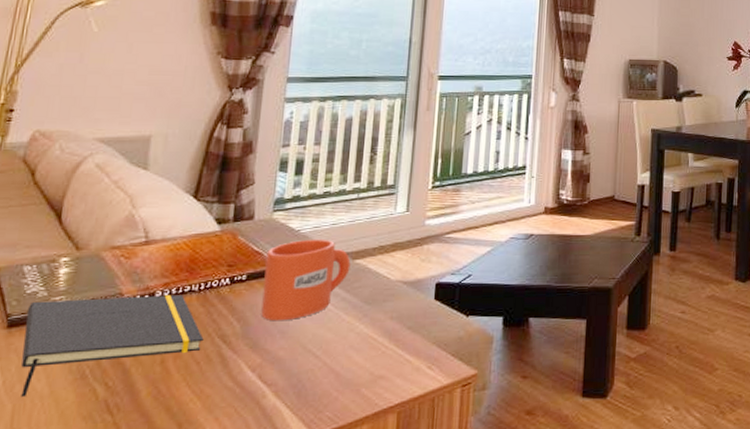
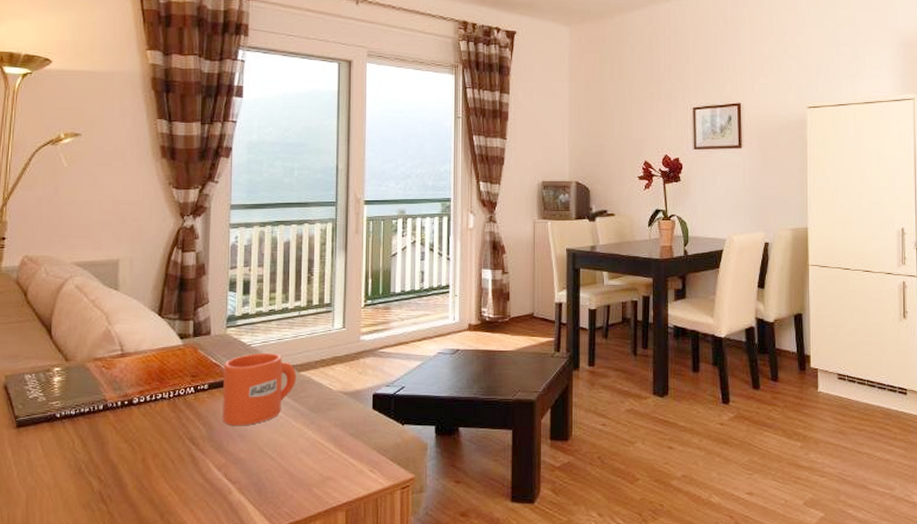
notepad: present [21,295,204,398] -> none [30,401,176,488]

